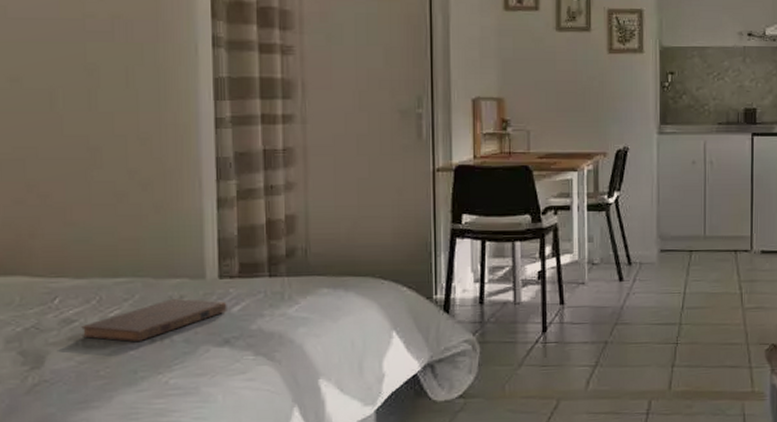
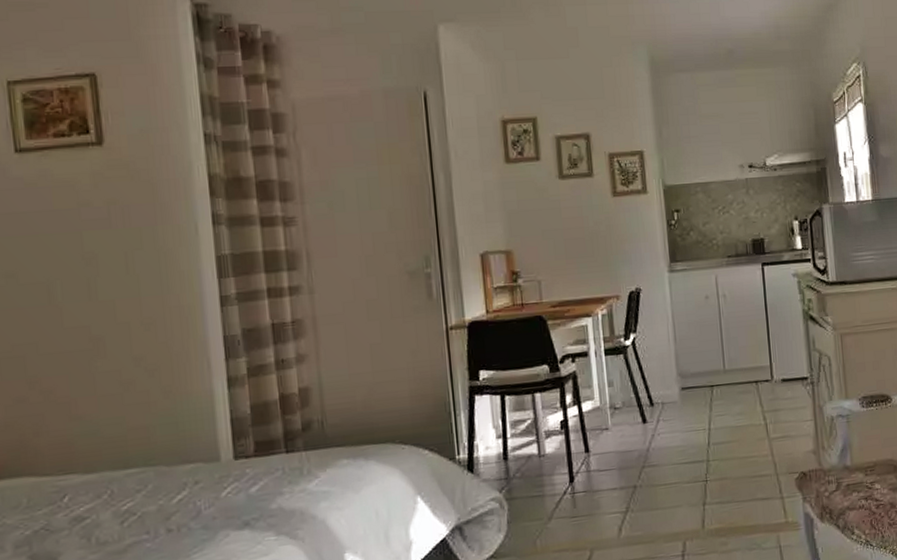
book: present [81,298,227,342] -> none [93,482,245,535]

